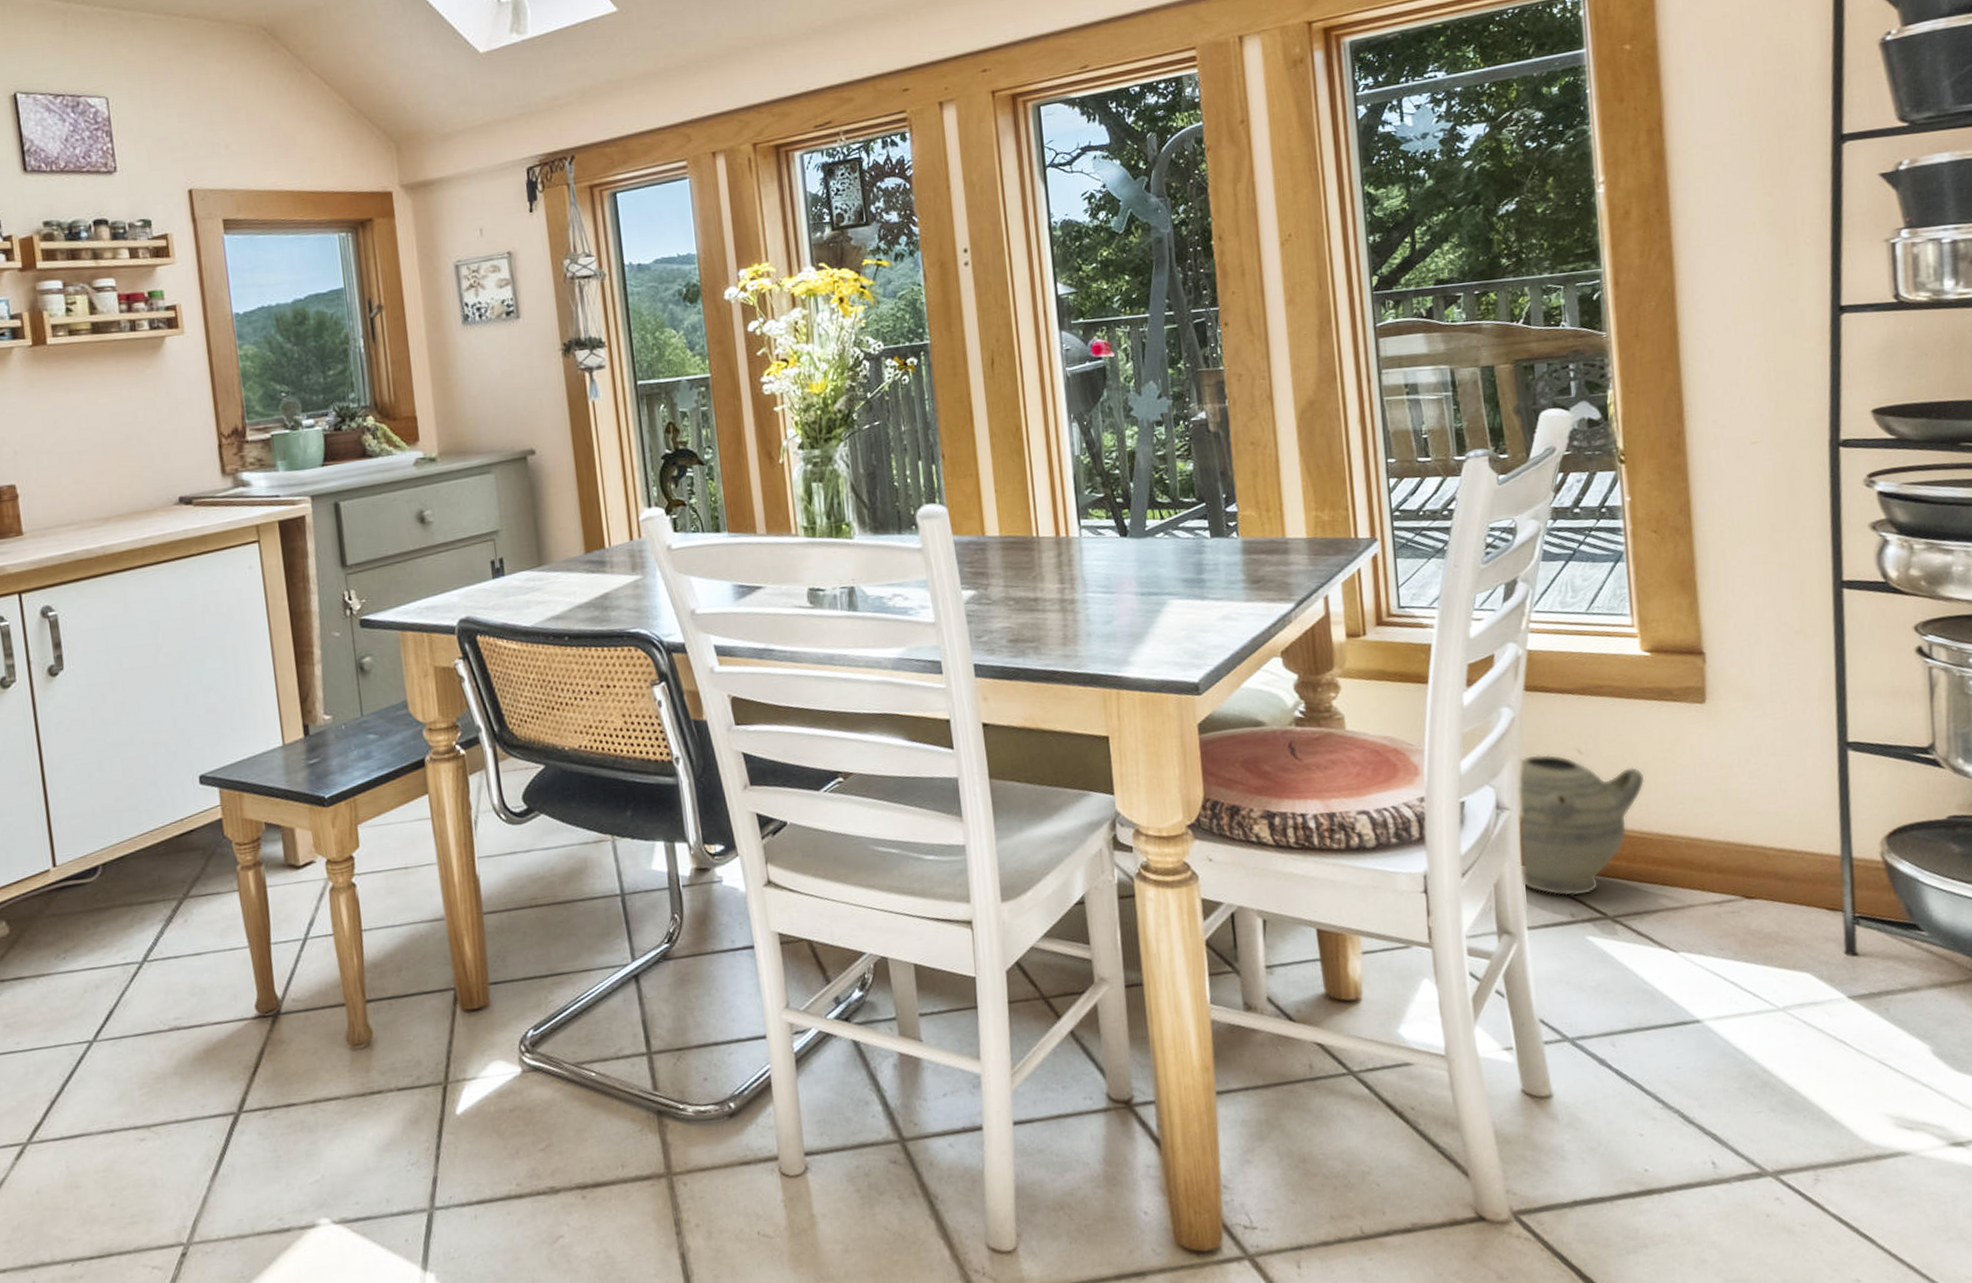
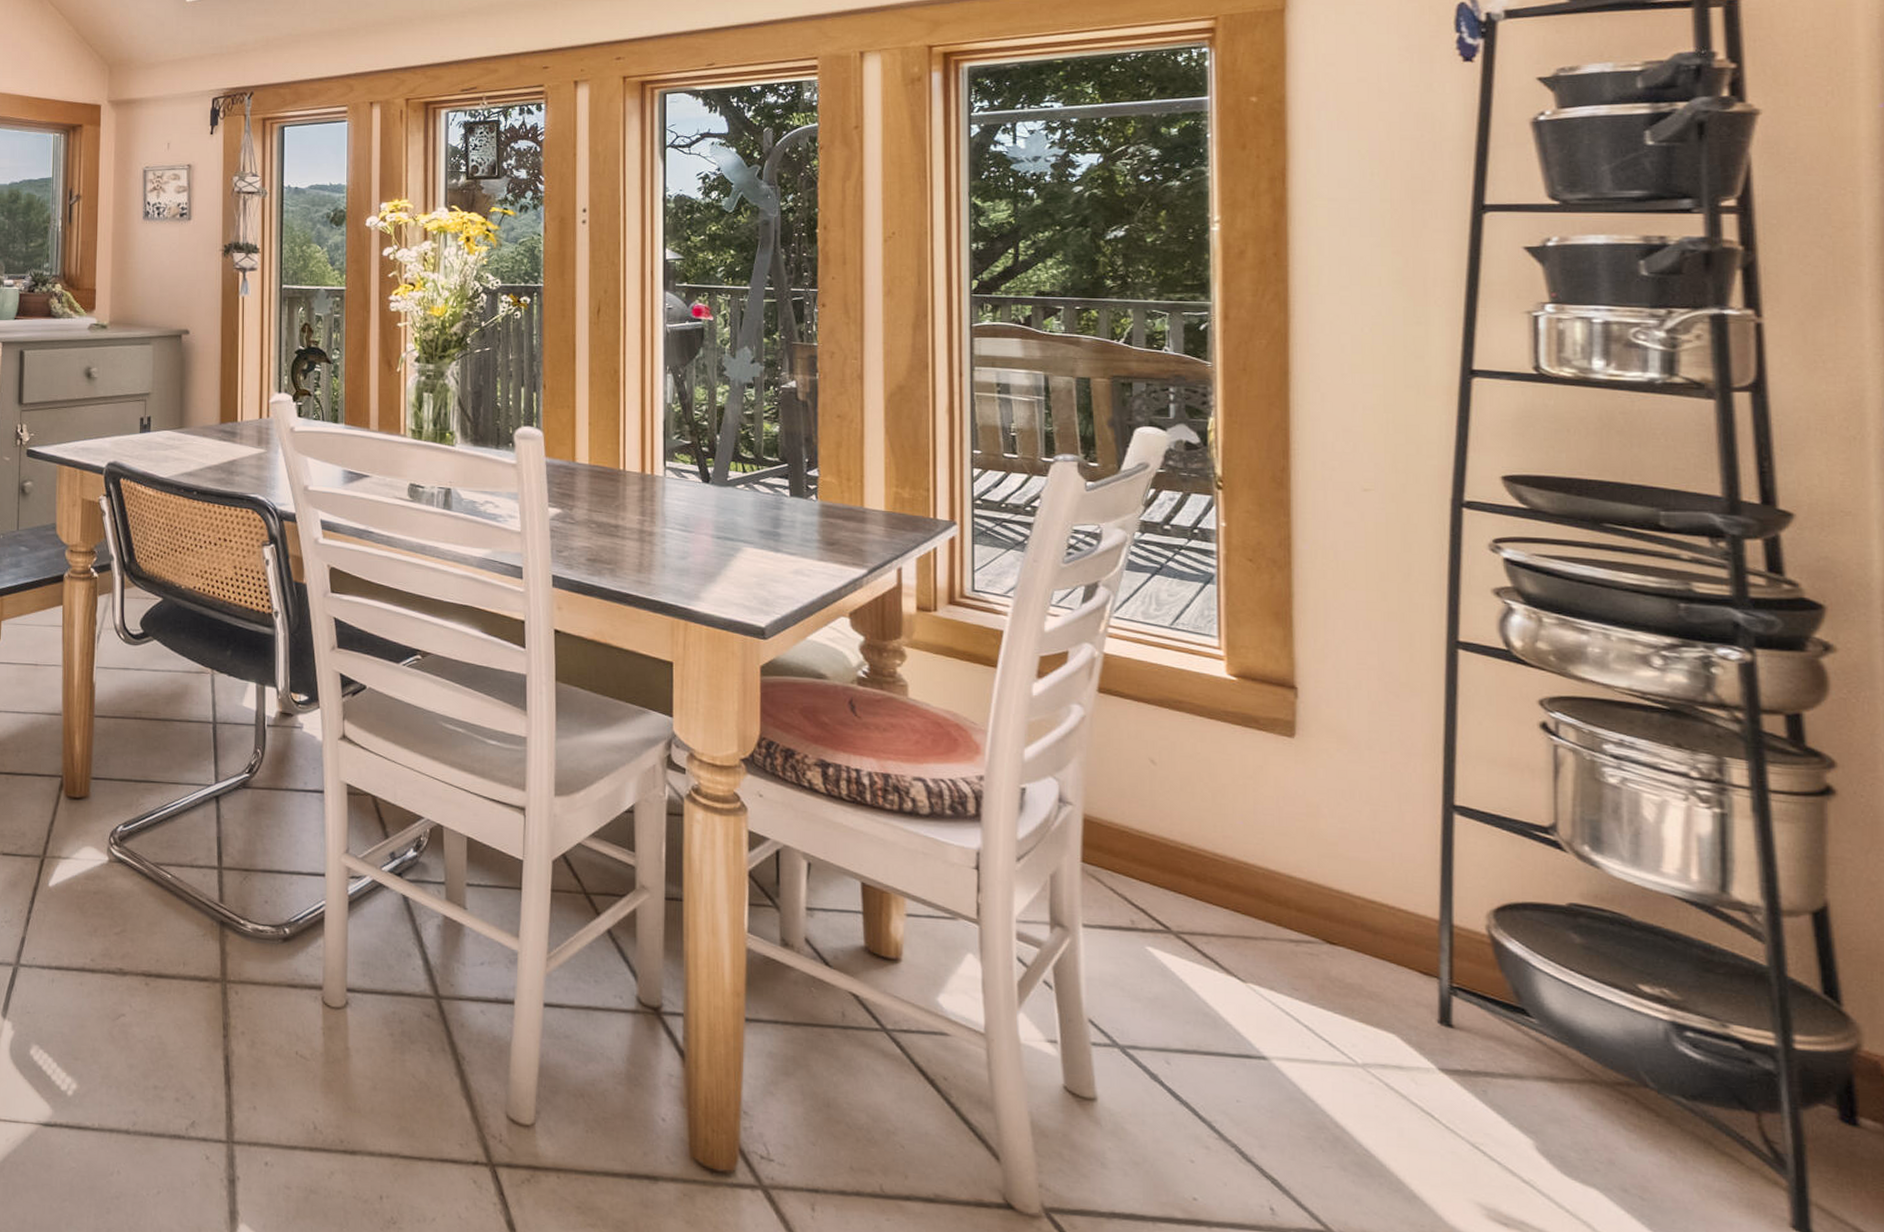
ceramic jug: present [1518,753,1645,897] -> none [1081,756,1222,905]

